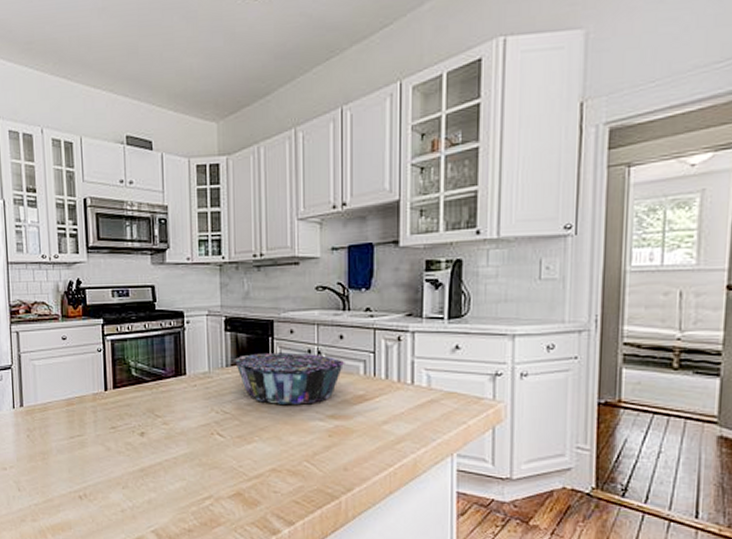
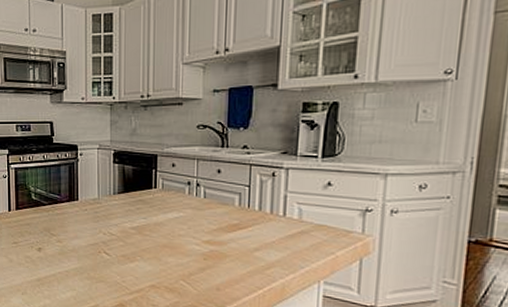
decorative bowl: present [234,352,345,405] -> none [120,183,222,230]

